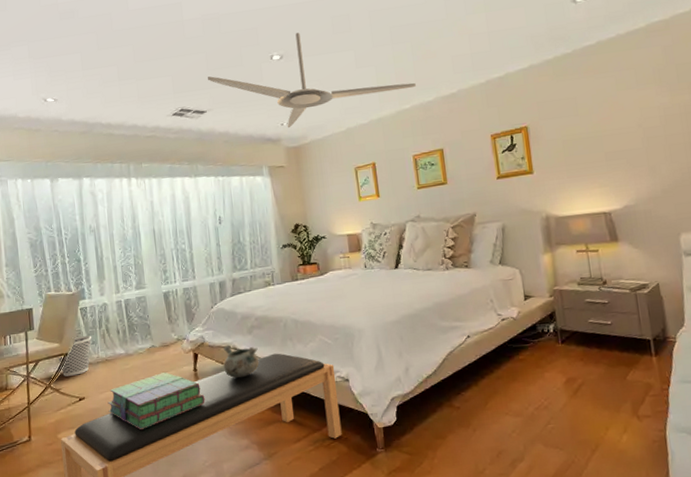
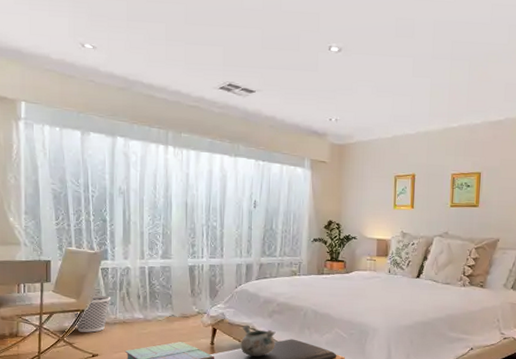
ceiling fan: present [208,32,417,129] -> none [261,28,468,125]

